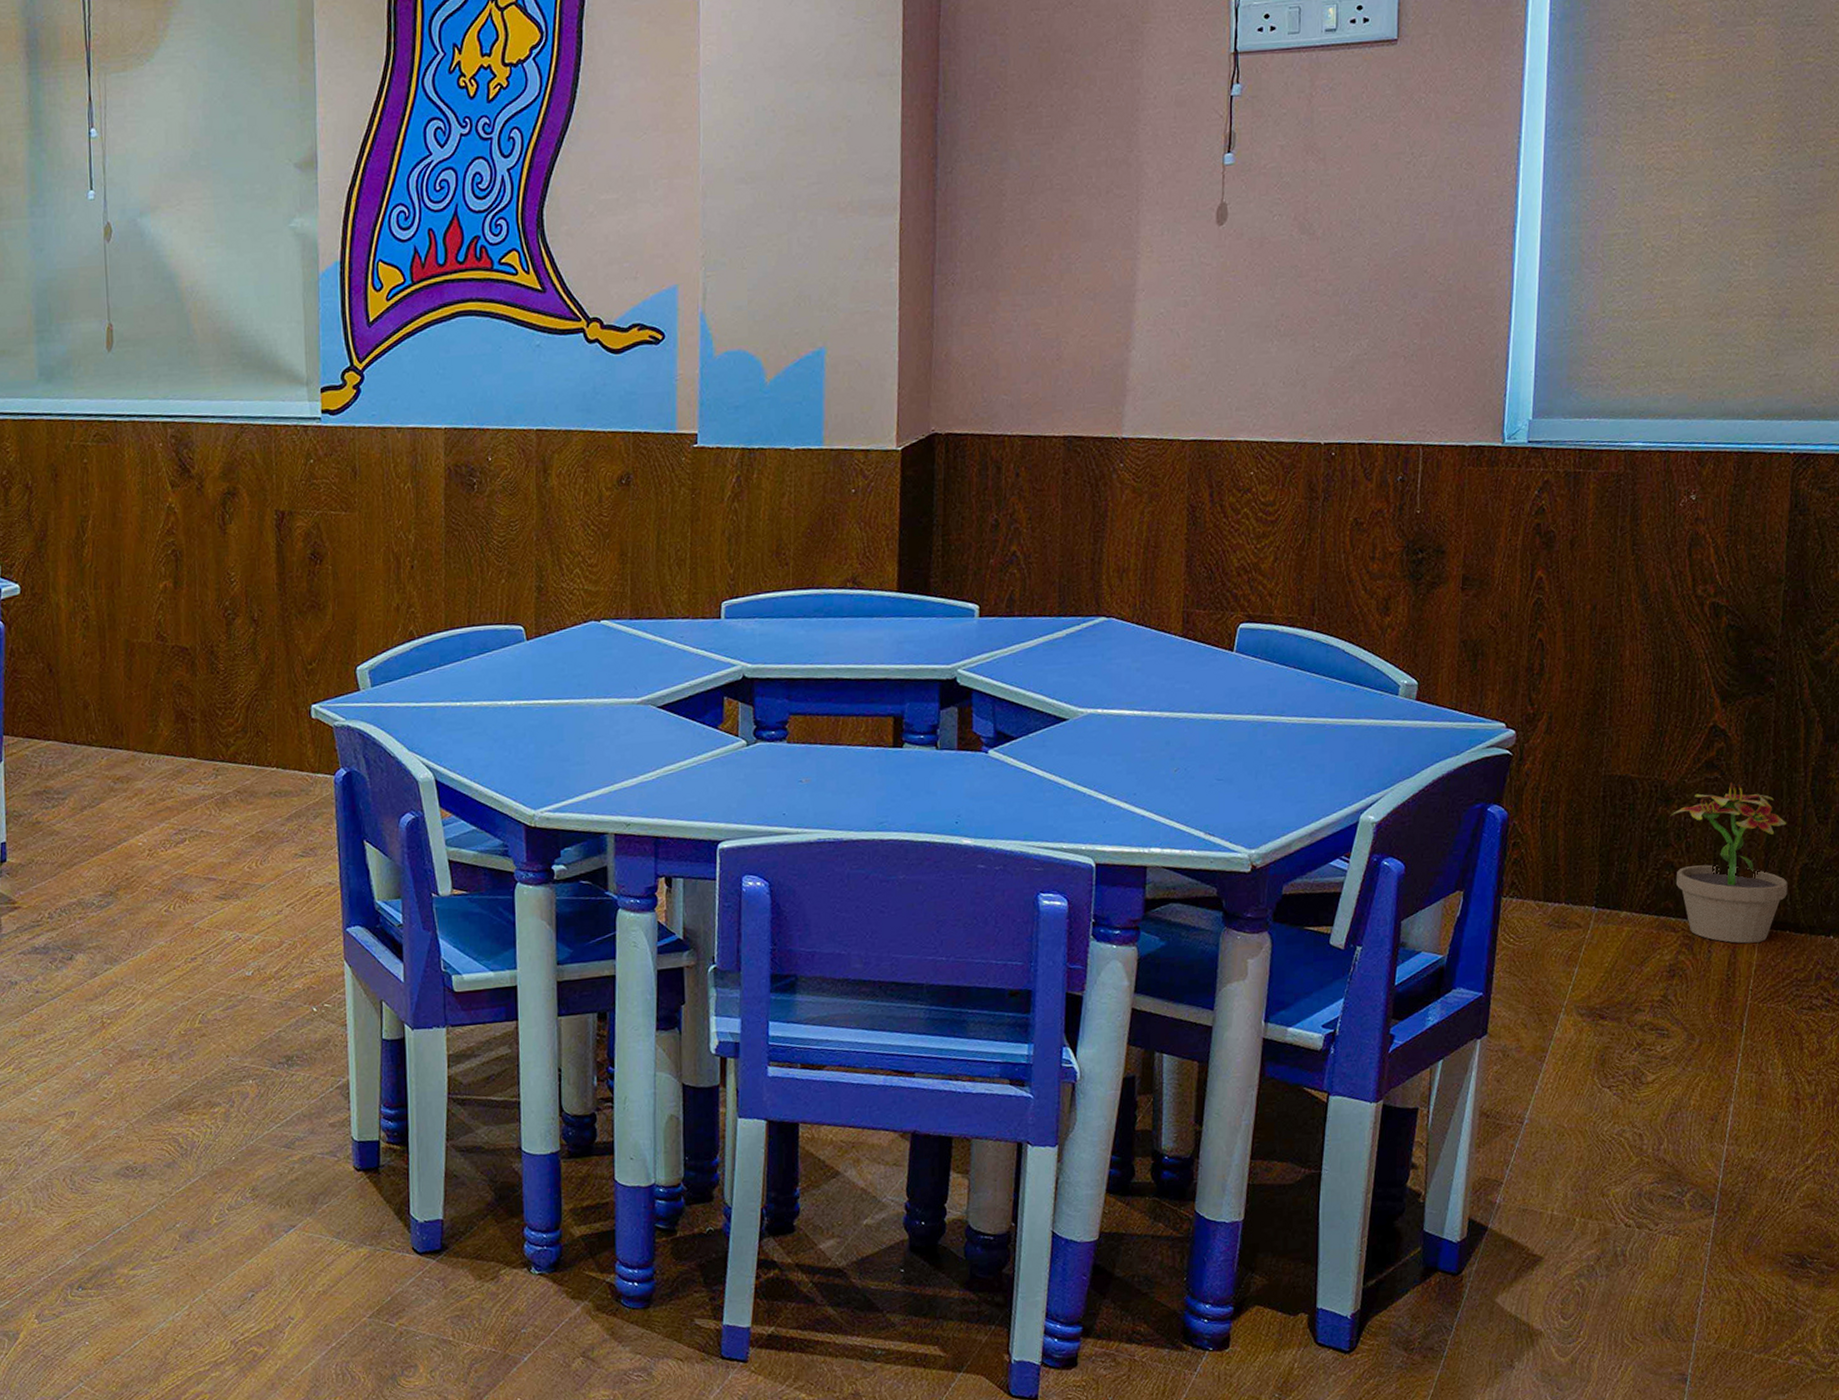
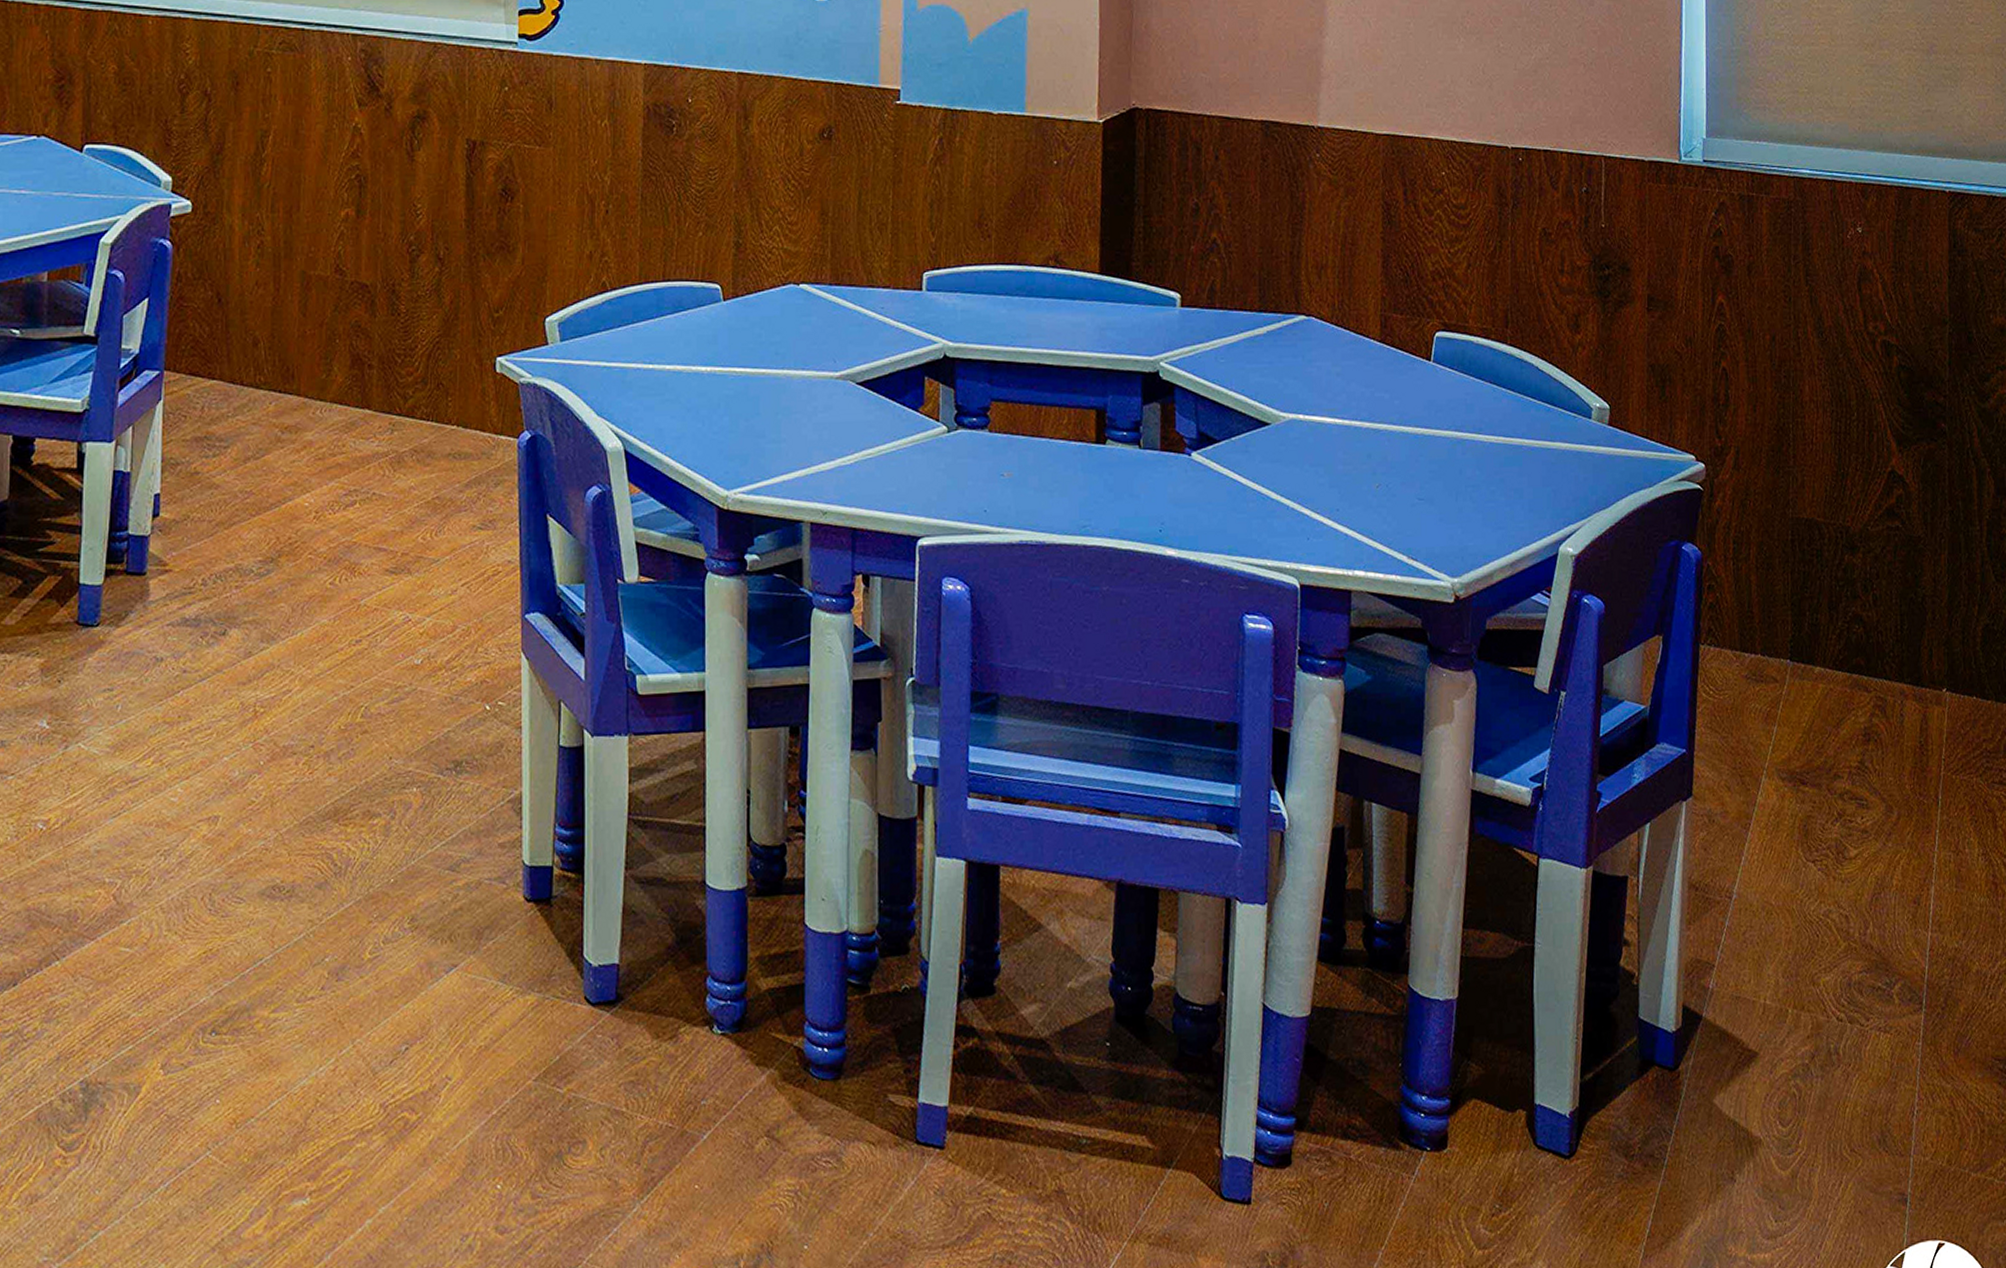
potted plant: present [1669,781,1788,944] -> none [1855,531,1972,708]

